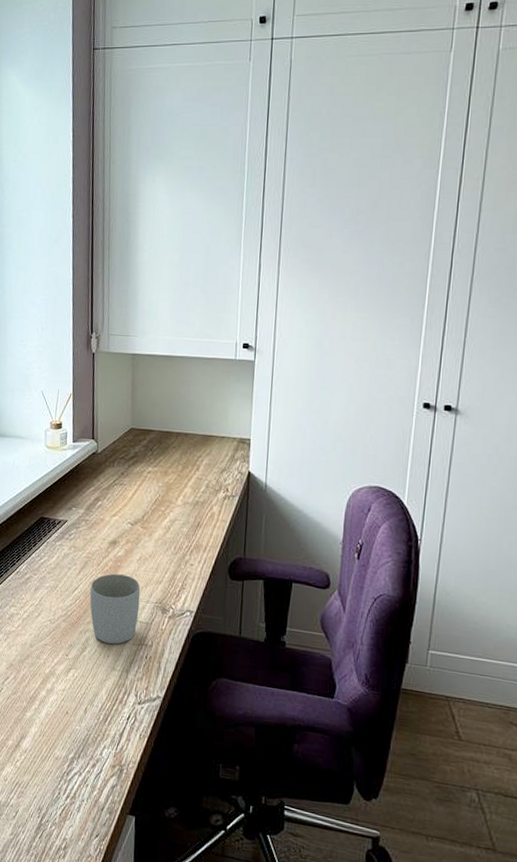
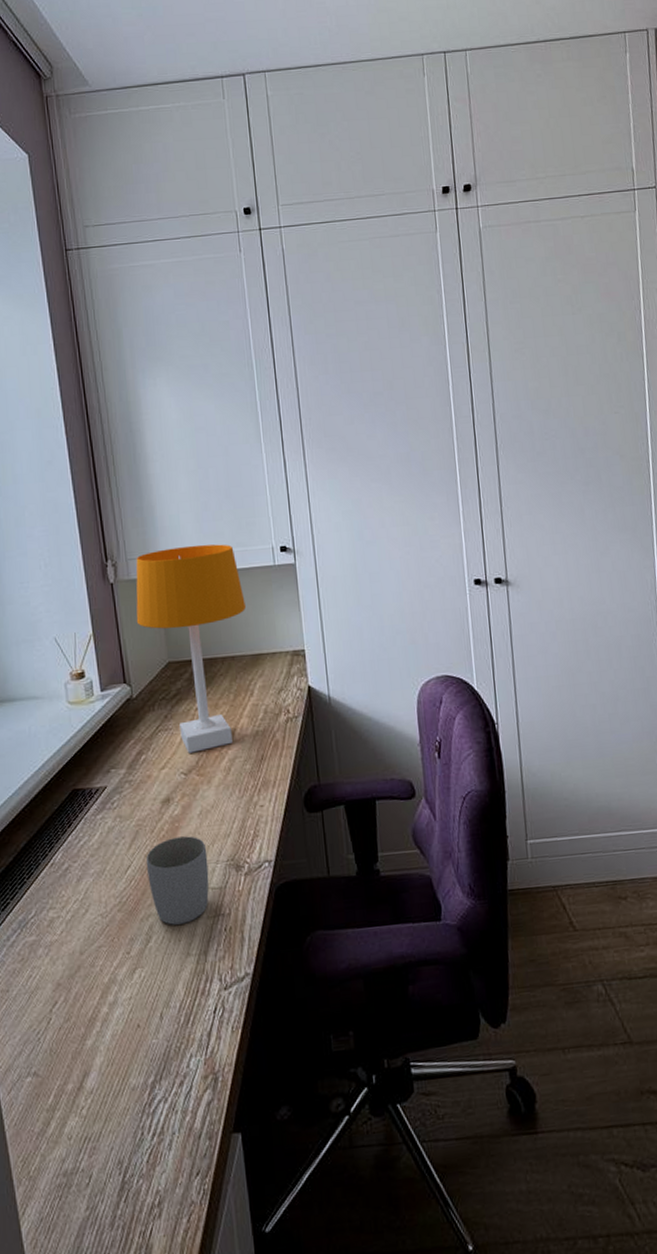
desk lamp: none [109,330,205,509] -> present [136,544,247,753]

